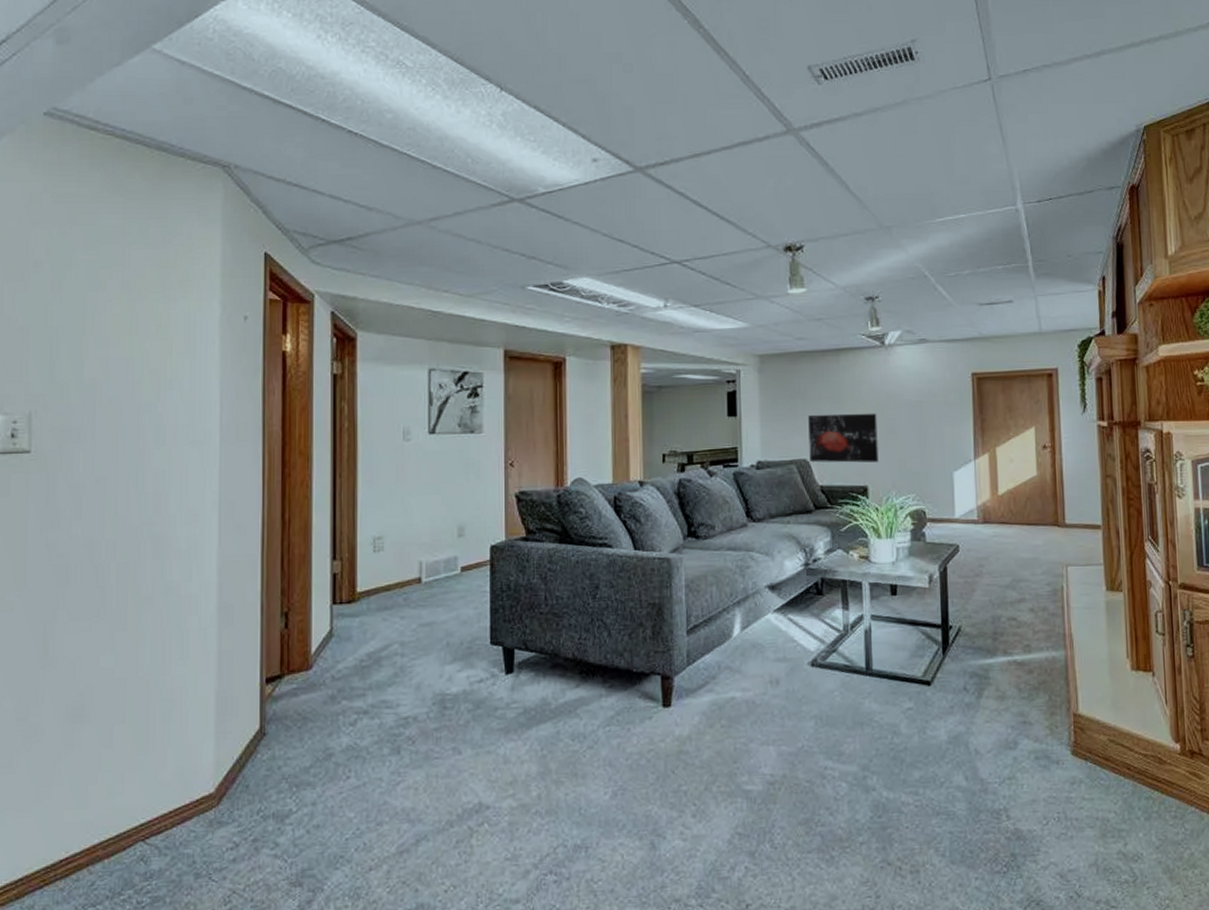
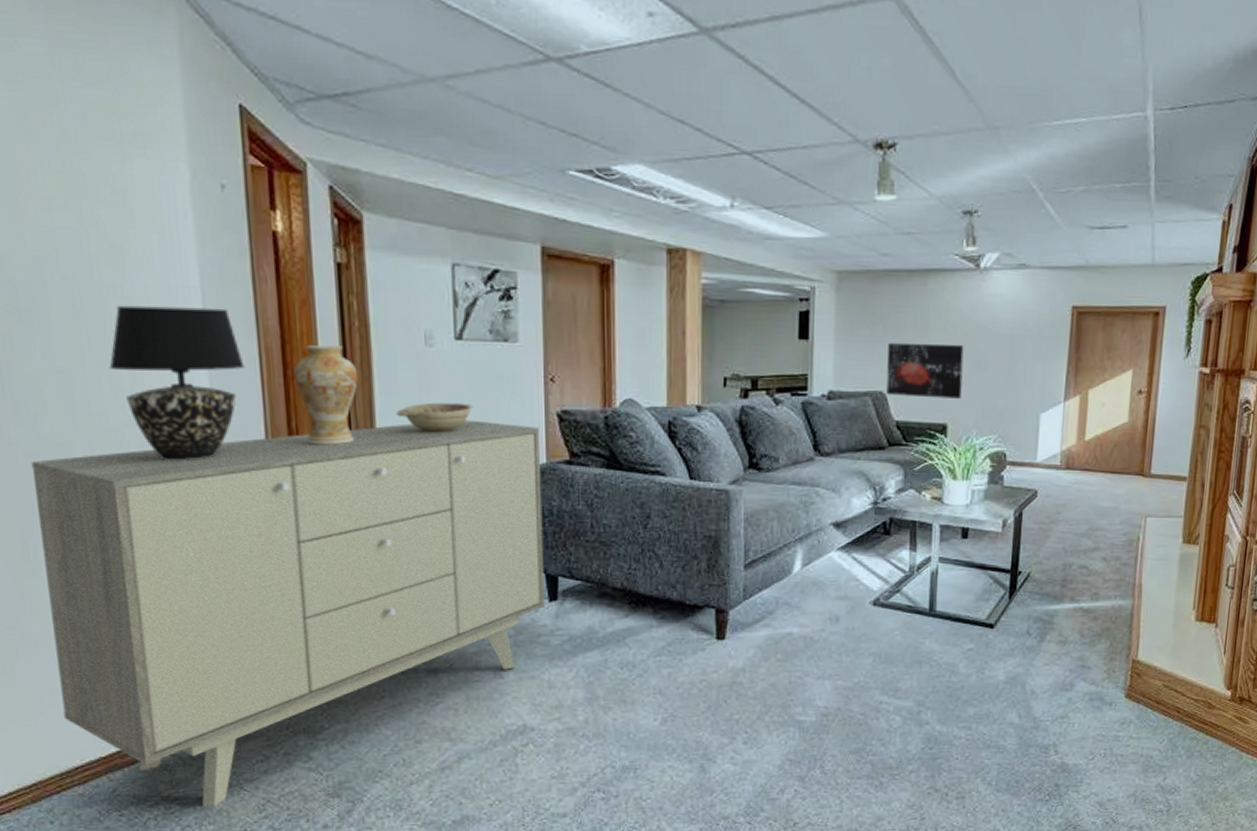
sideboard: none [56,504,502,901] -> present [30,420,545,808]
table lamp: none [137,418,250,554] -> present [109,305,245,461]
vase: none [290,445,345,534] -> present [293,345,358,445]
decorative bowl: none [376,489,443,517] -> present [397,402,474,432]

